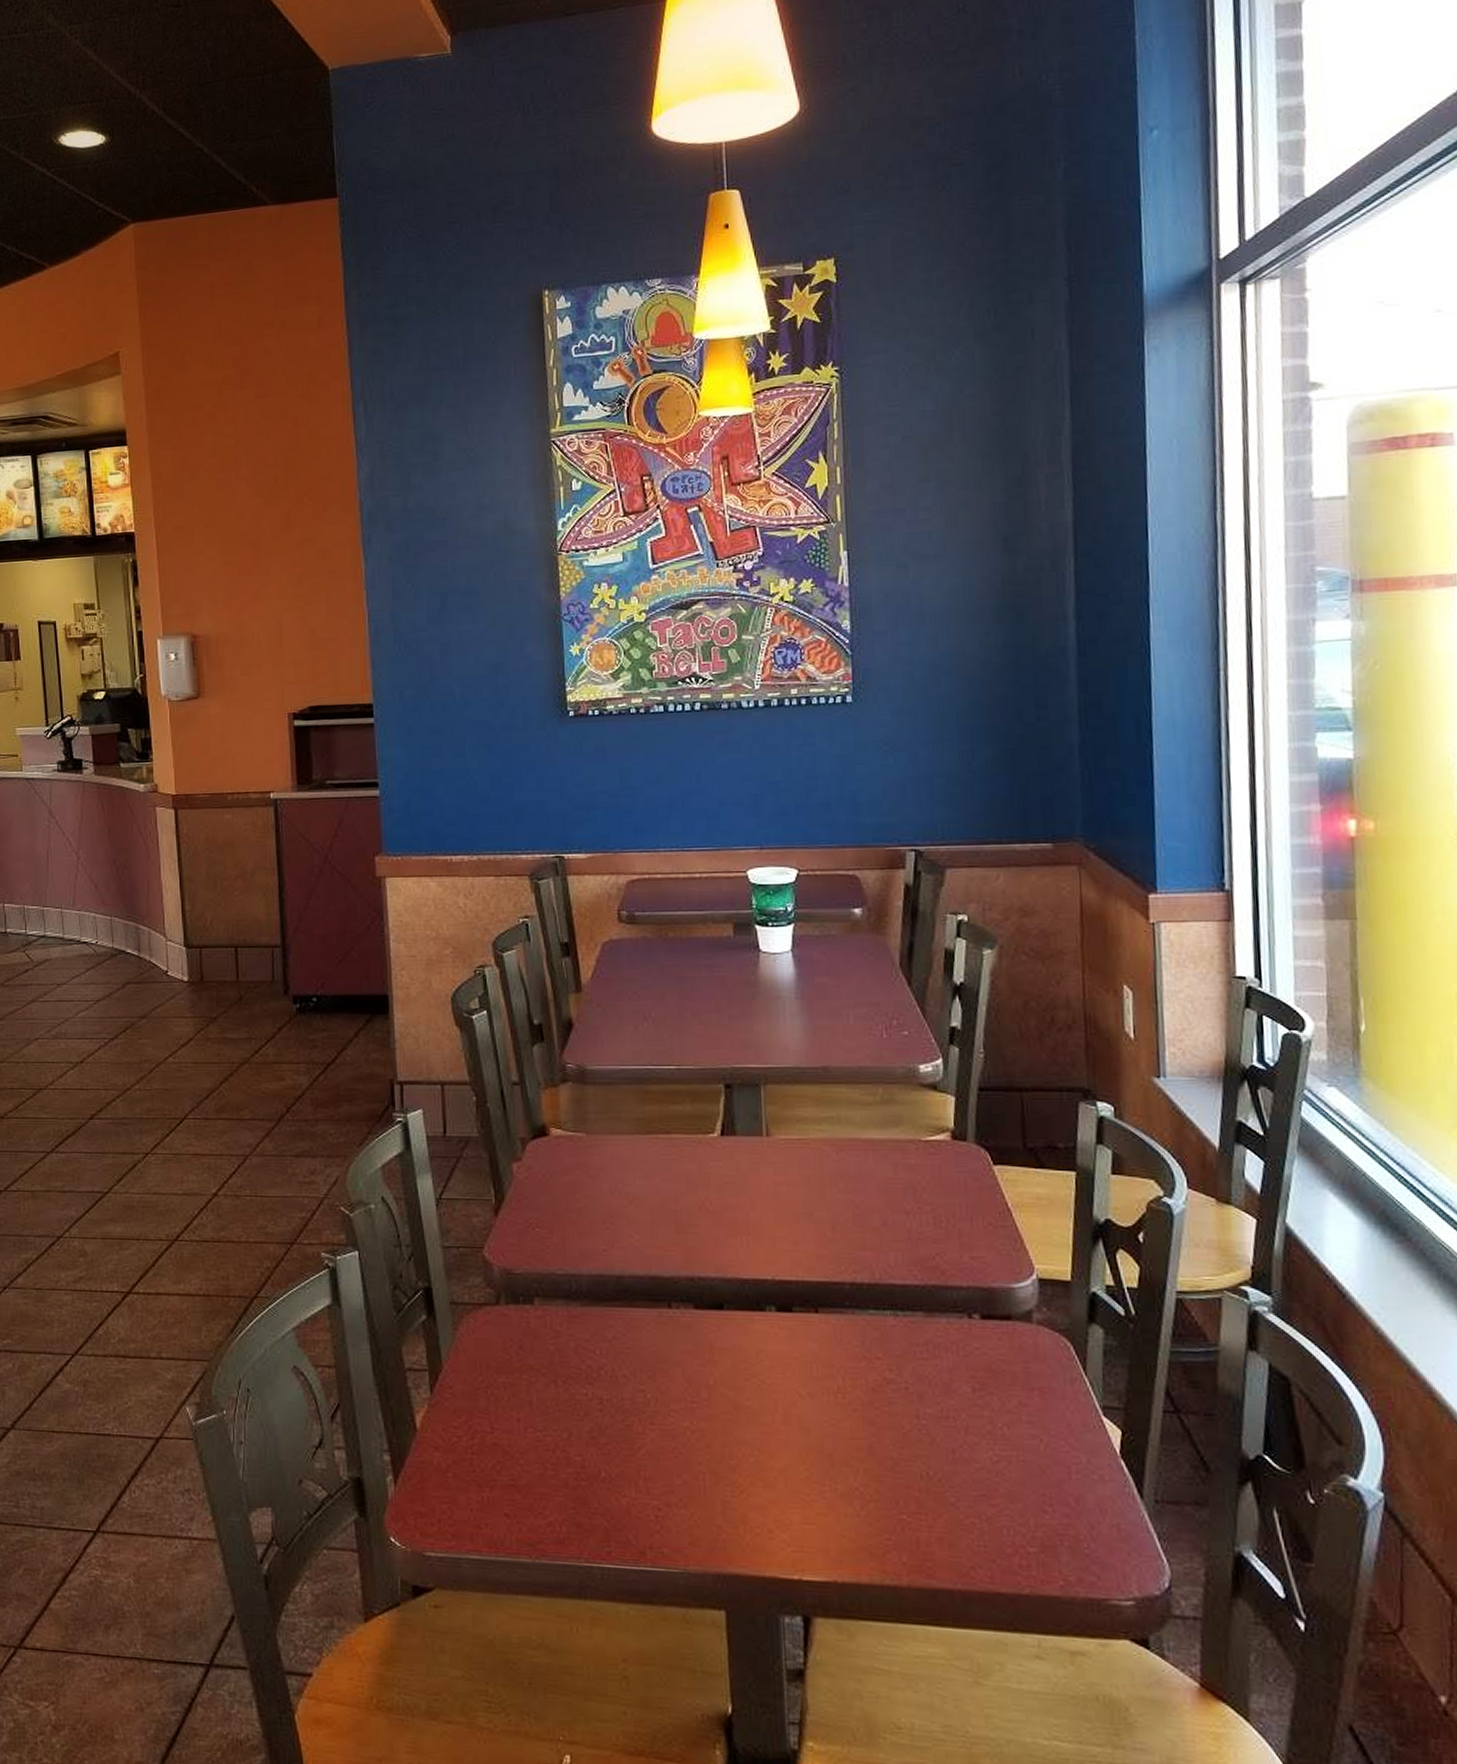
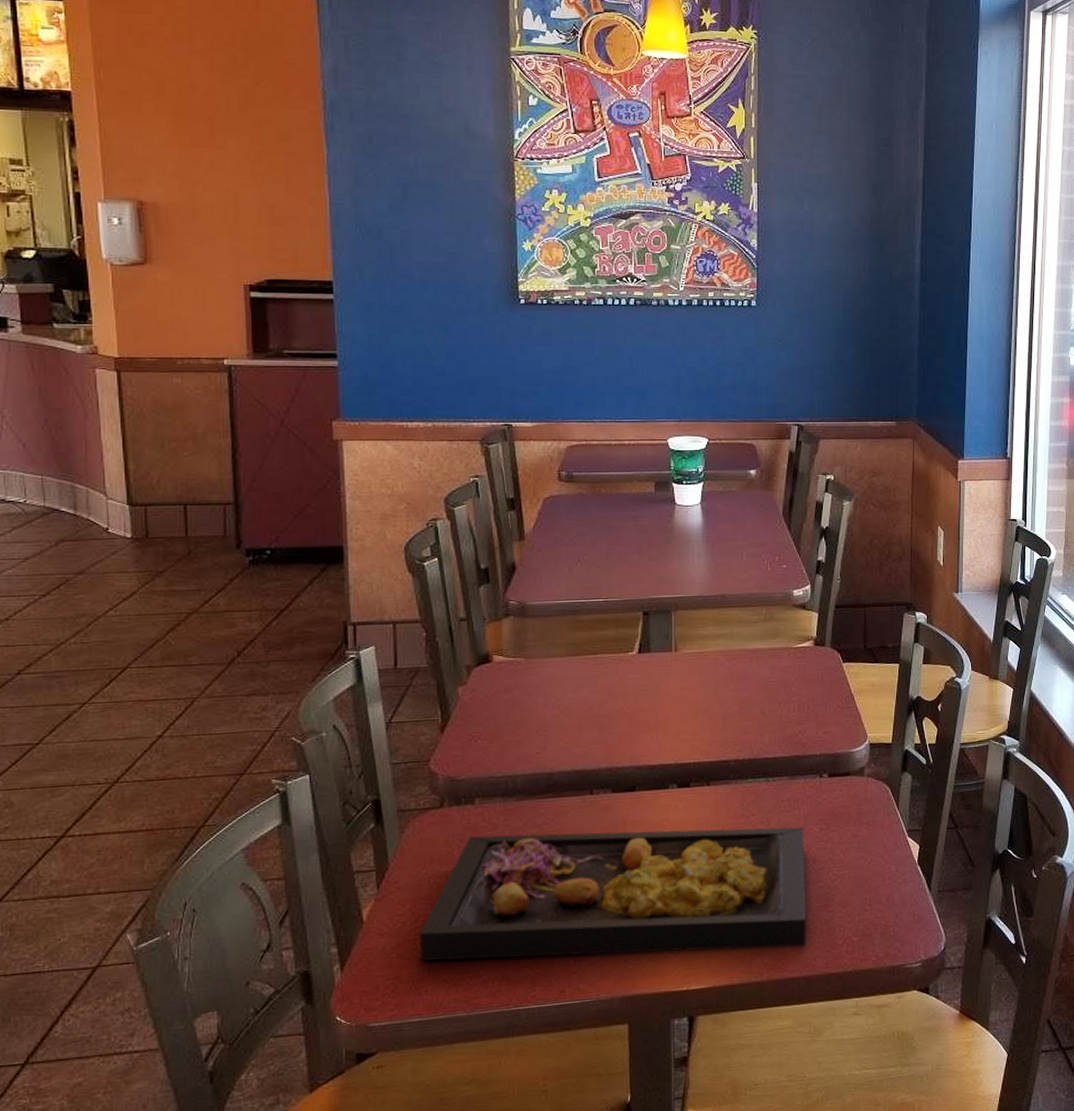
food tray: none [476,1343,960,1549] -> present [419,827,806,962]

